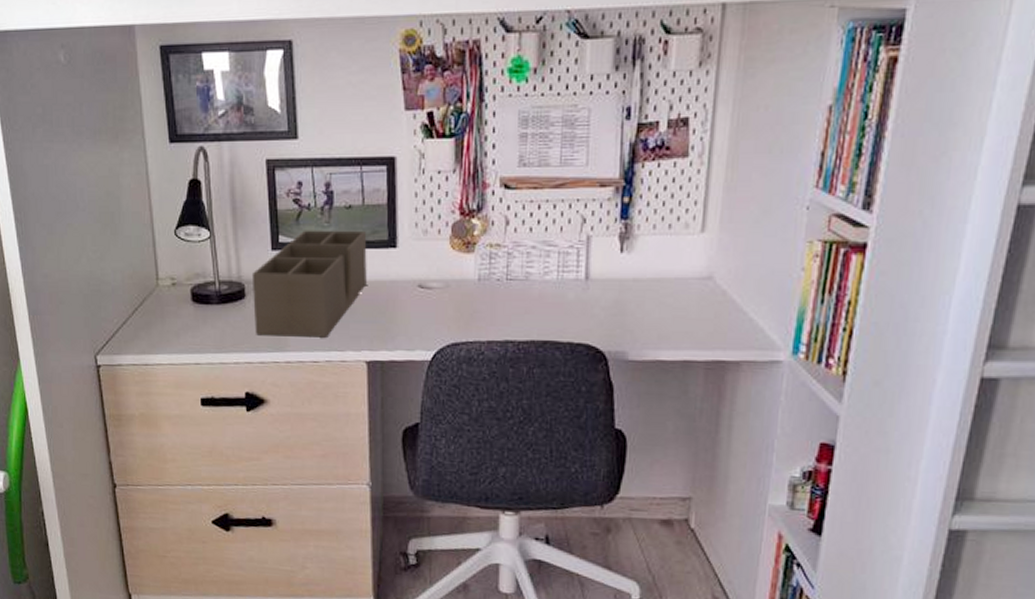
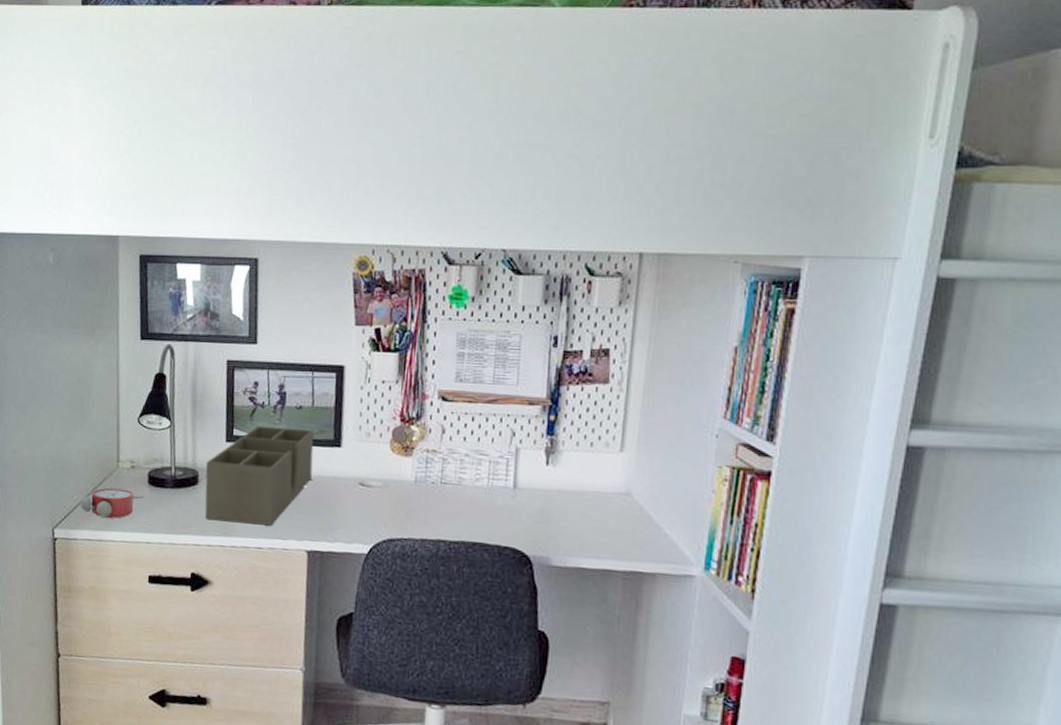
alarm clock: none [122,308,188,340] -> present [80,487,144,519]

